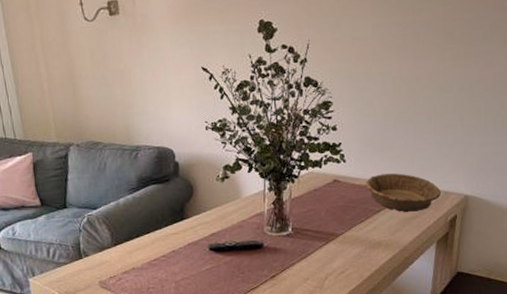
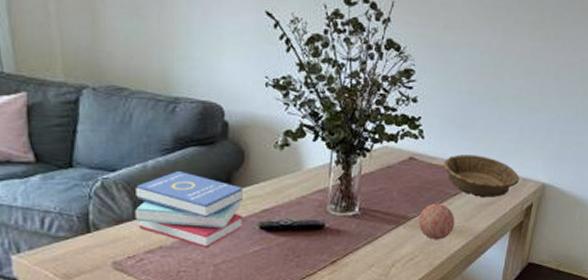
book: none [112,206,195,267] -> present [134,171,243,247]
decorative ball: none [347,220,381,254] -> present [419,203,455,240]

